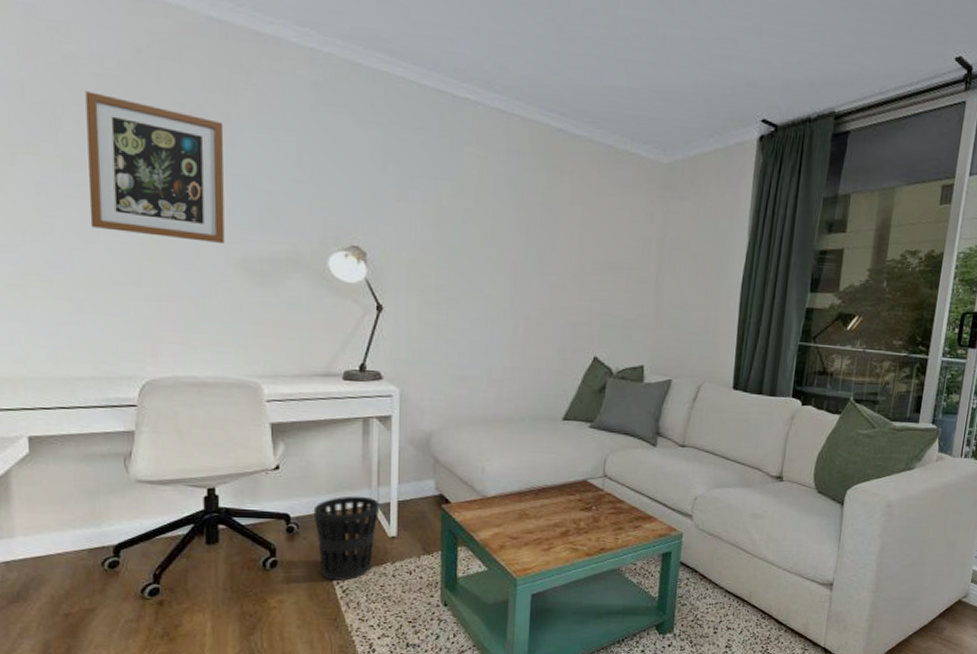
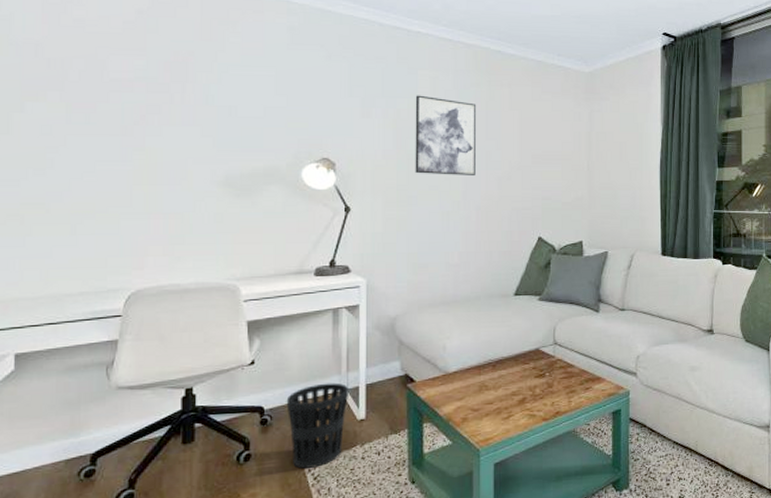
wall art: present [85,91,225,243] -> none [88,47,212,164]
wall art: none [457,177,531,280] -> present [415,95,477,175]

